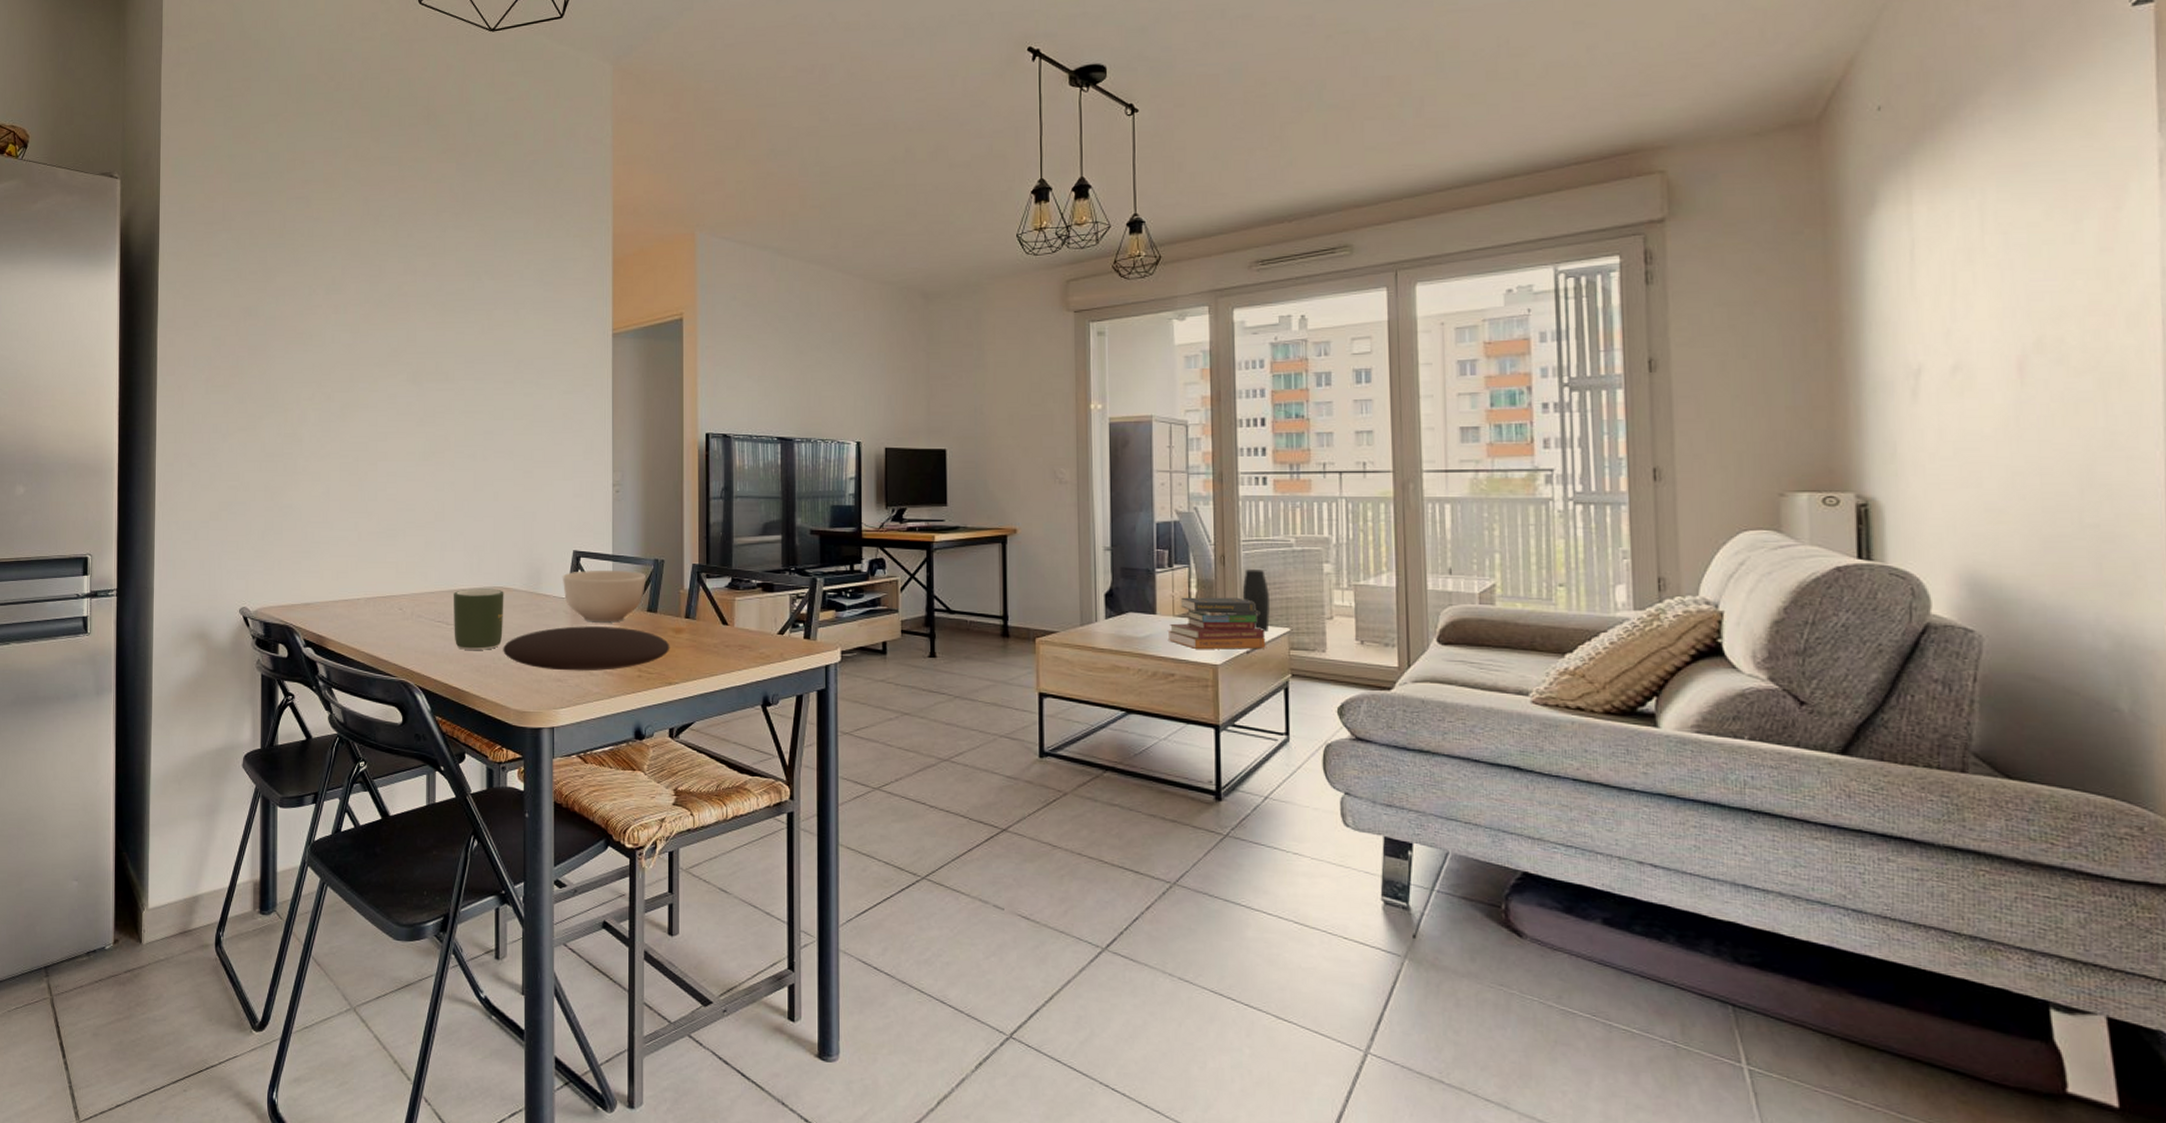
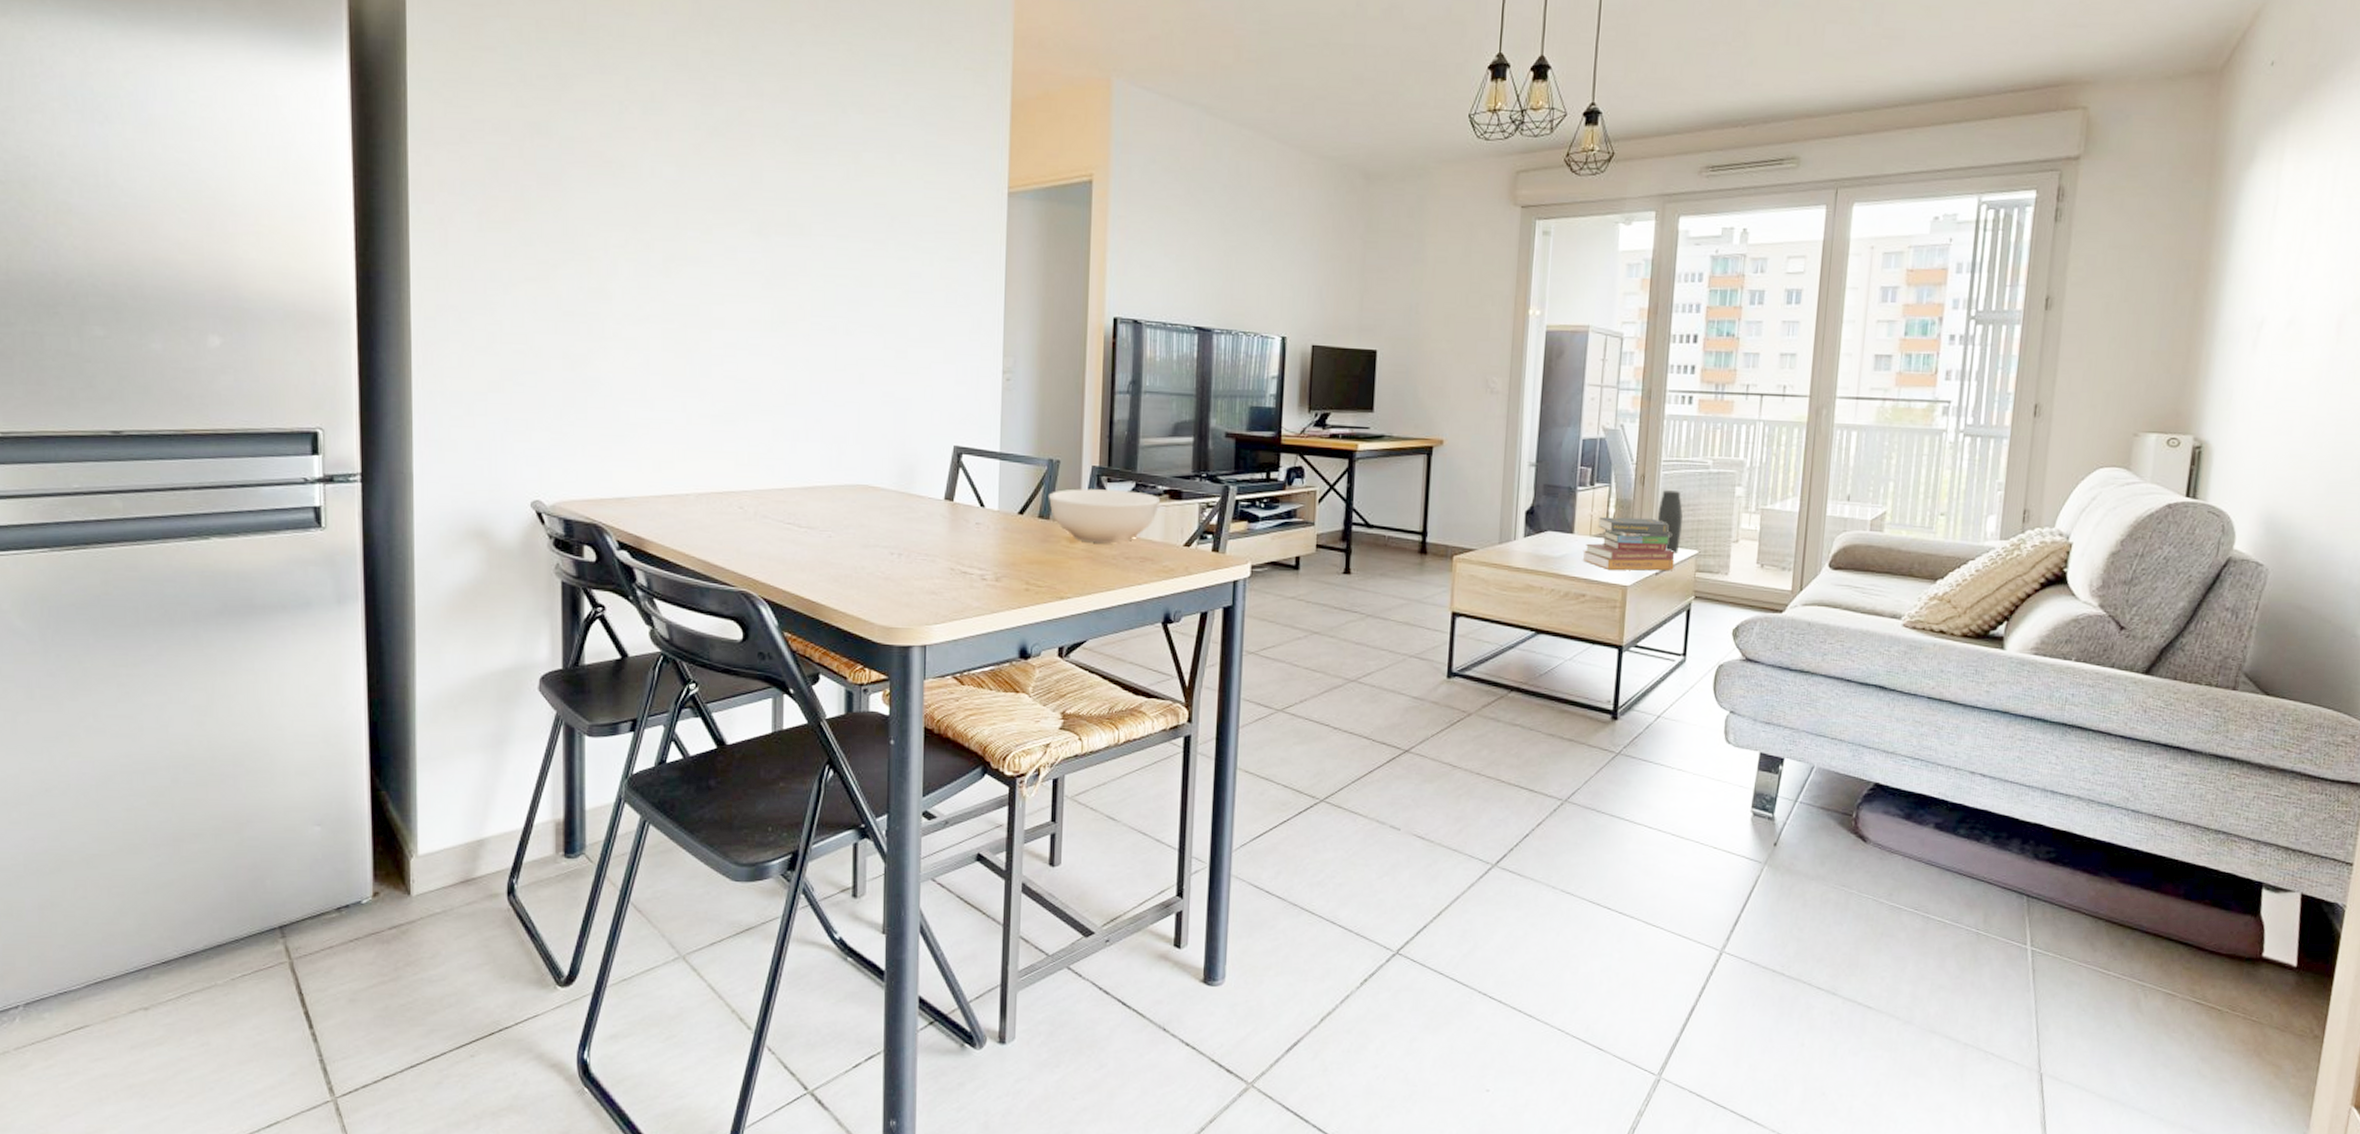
mug: present [453,589,504,650] -> none [806,486,870,558]
placemat: present [503,626,670,672] -> none [867,532,1063,584]
bowl: present [562,570,647,623] -> none [939,469,1039,529]
bowl: none [655,585,755,633] -> present [1048,488,1161,544]

